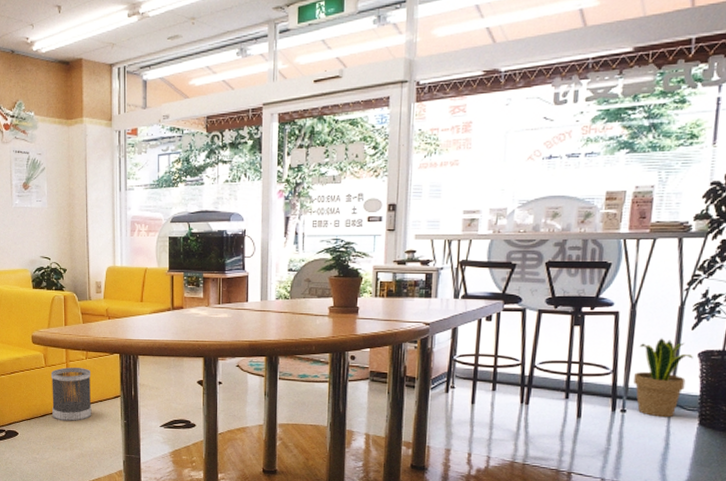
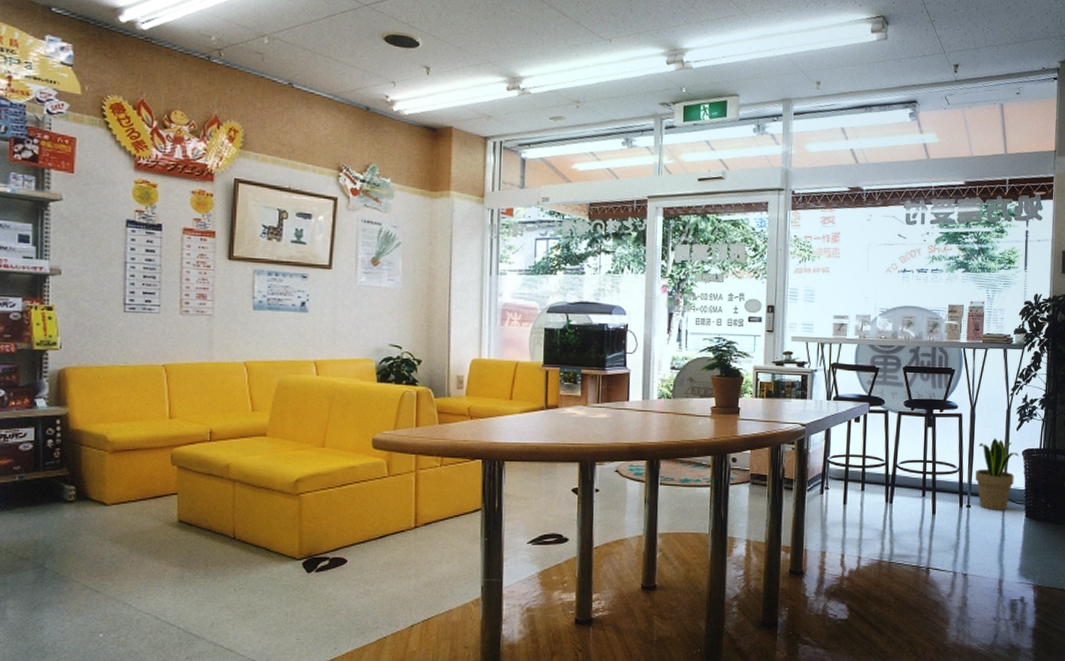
wastebasket: present [50,367,92,422] -> none [394,477,445,543]

